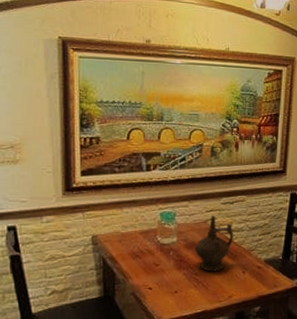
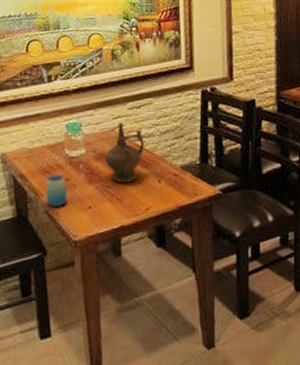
cup: none [134,259,155,289] -> present [45,174,68,207]

